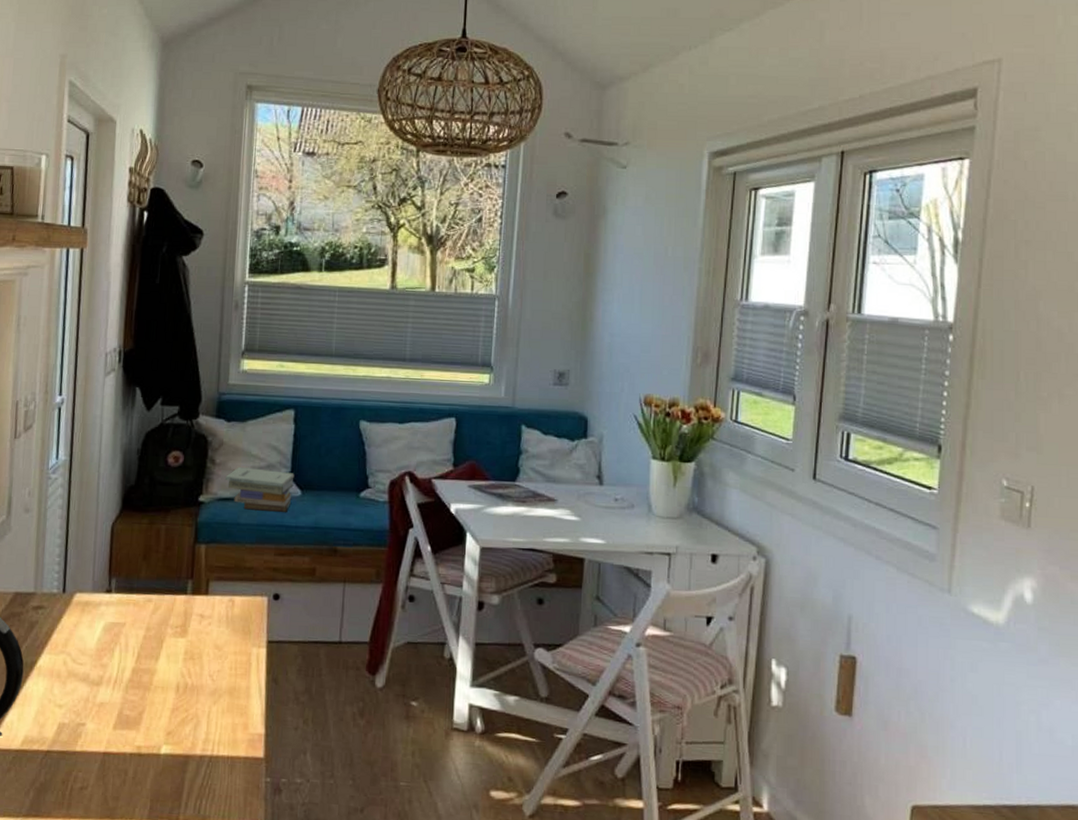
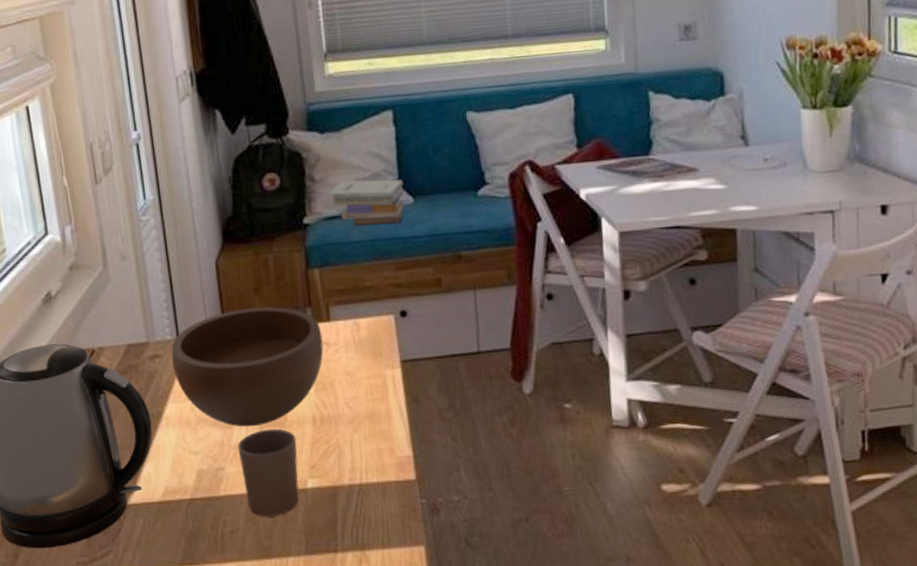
bowl: none [54,572,199,687] -> present [171,306,324,427]
mug: none [101,691,158,779] -> present [237,428,299,517]

